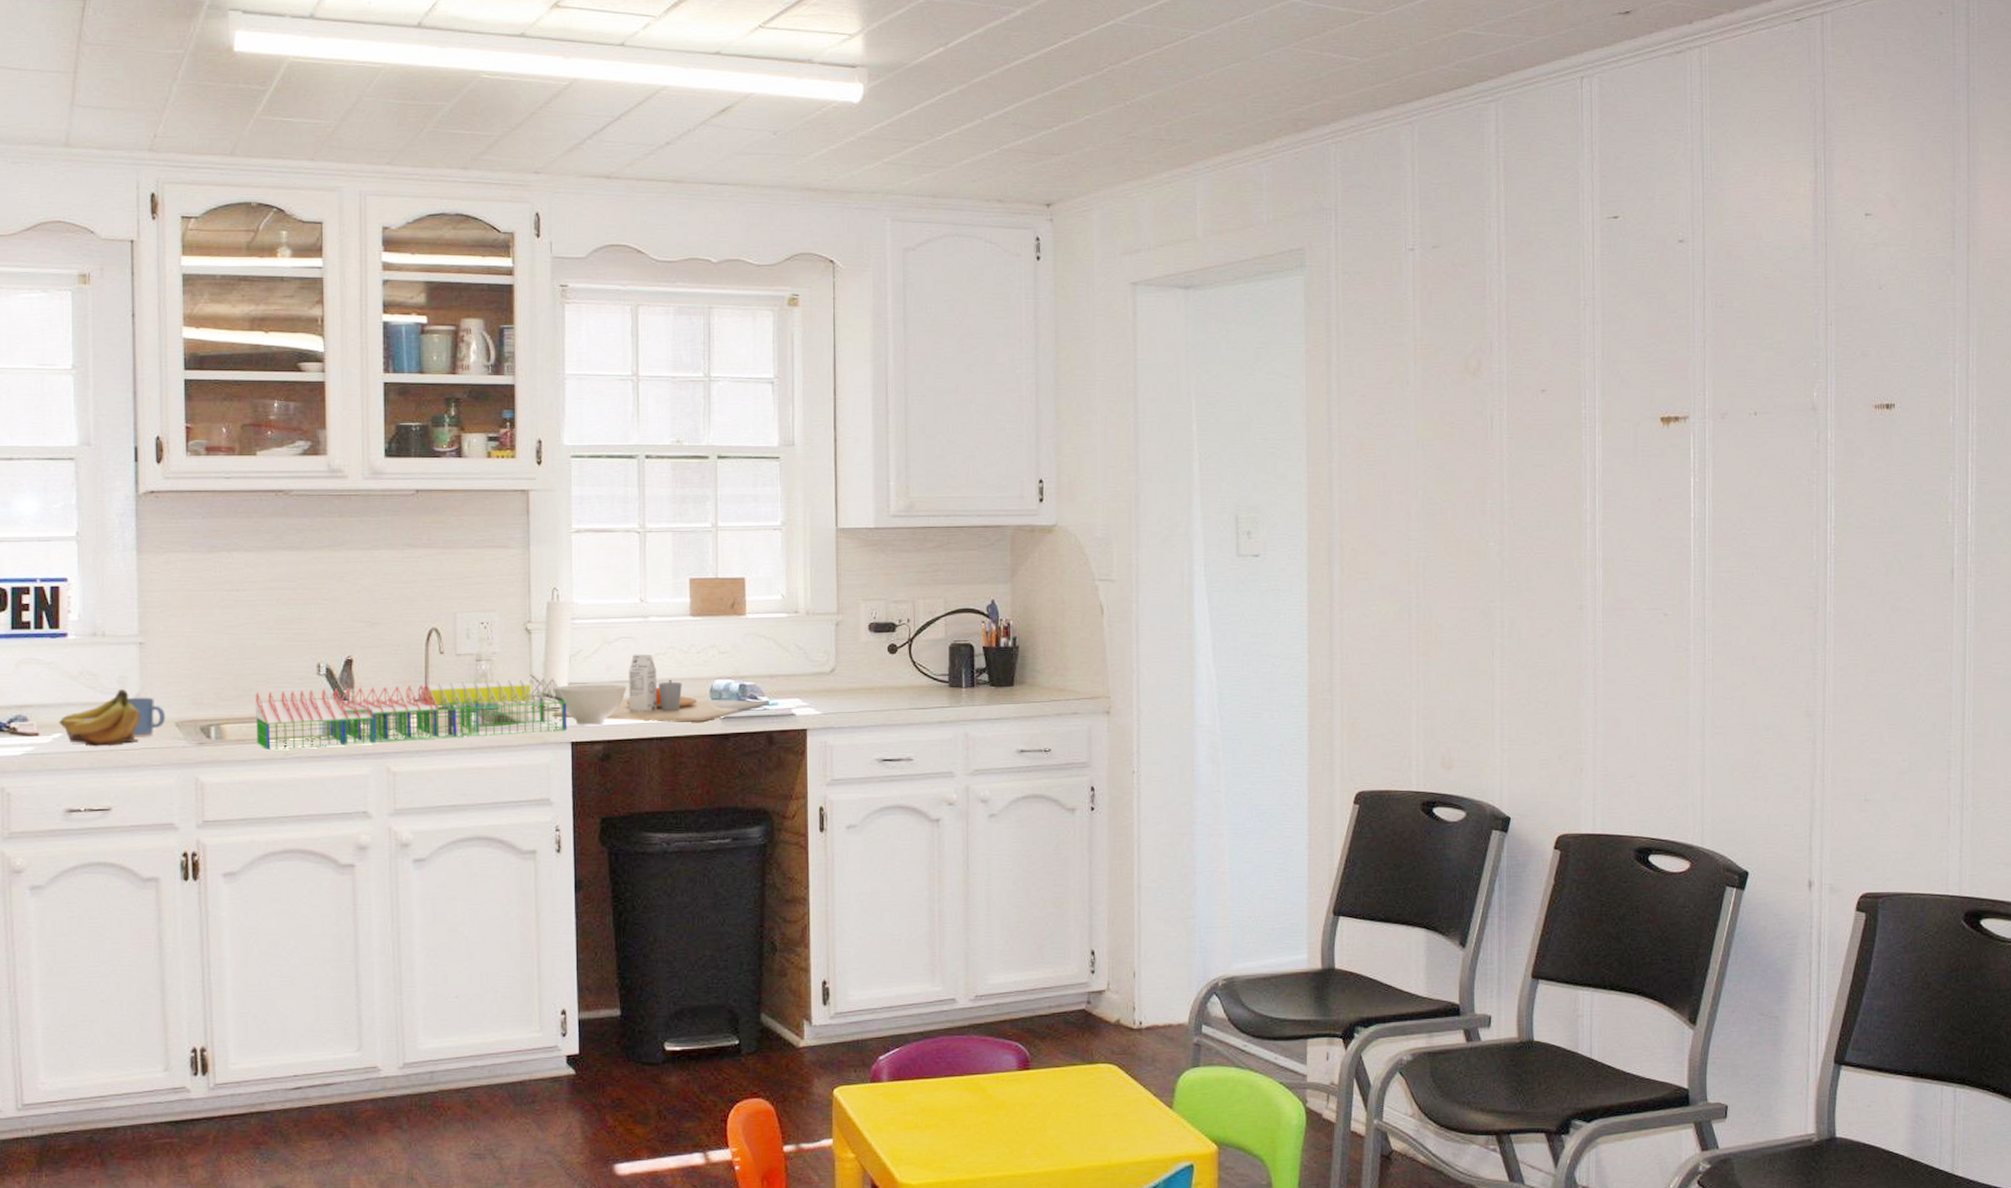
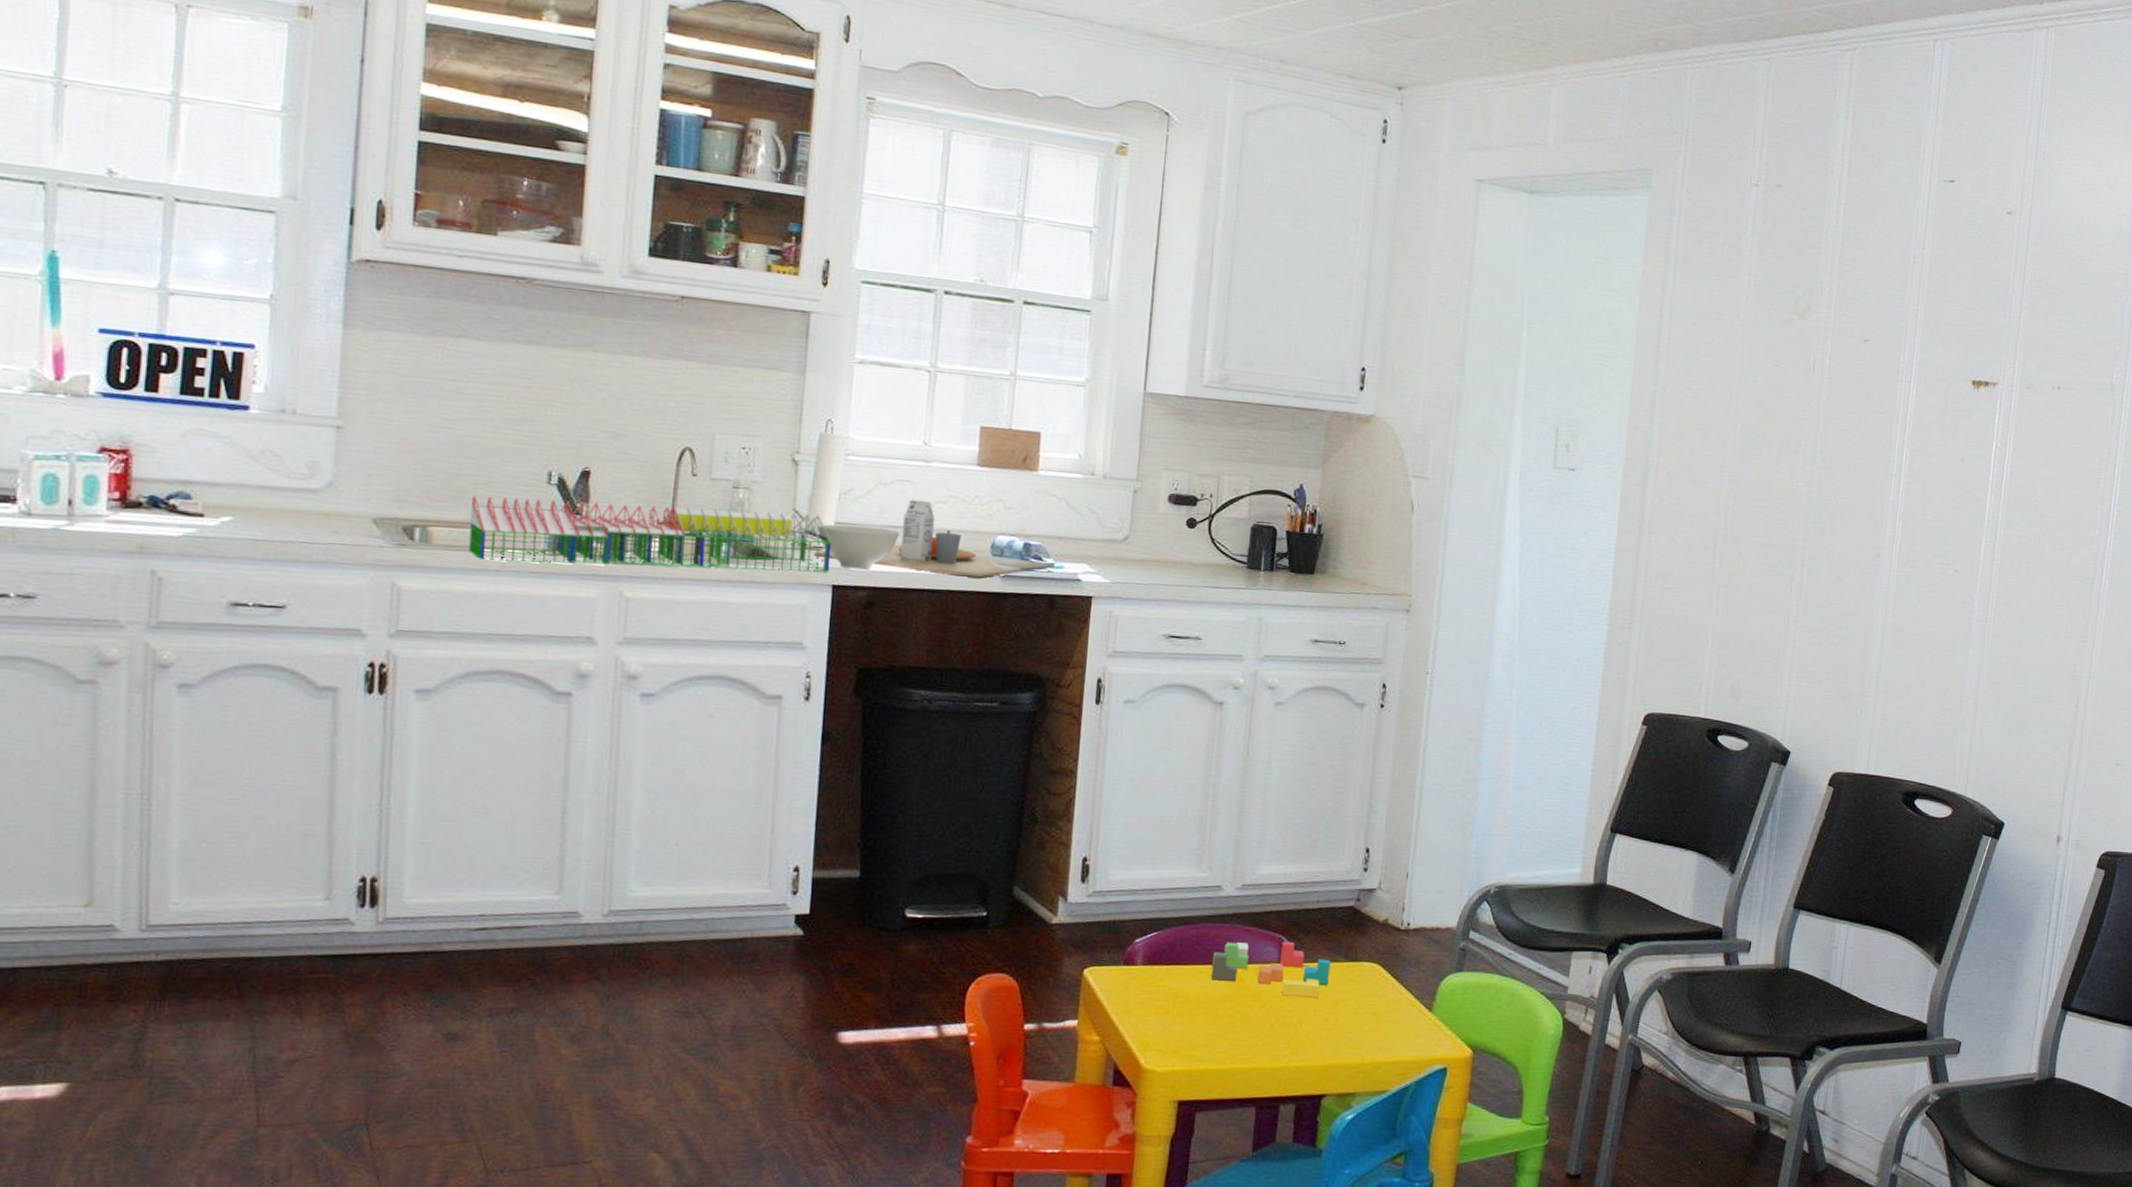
fruit: present [59,689,141,747] -> none [230,475,332,538]
mug: present [128,697,166,737] -> none [317,485,362,532]
toy blocks: none [954,1048,1069,1103] -> present [1211,940,1331,998]

